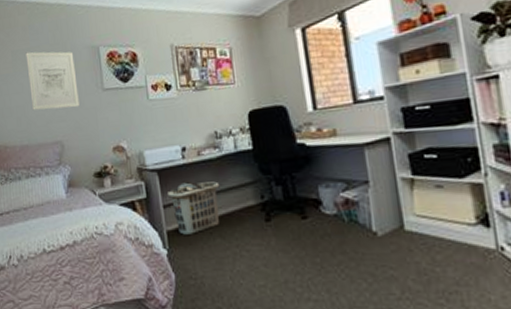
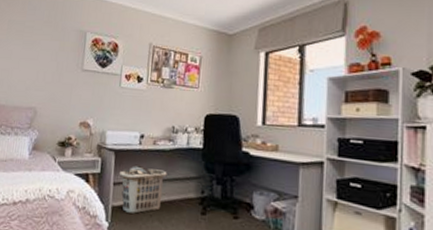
wall art: present [26,51,80,111] -> none [16,24,63,81]

